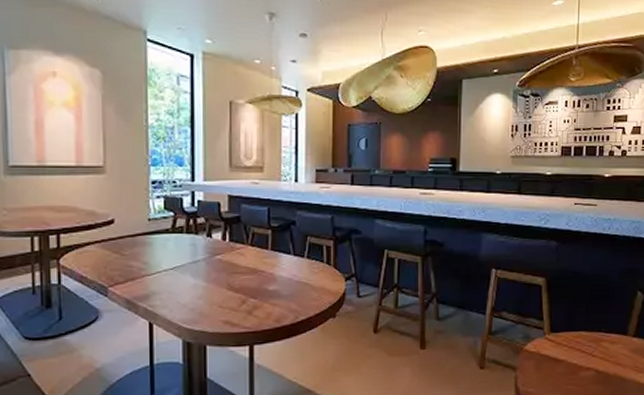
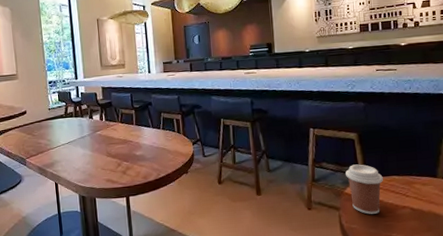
coffee cup: none [528,315,569,376] -> present [345,164,383,214]

